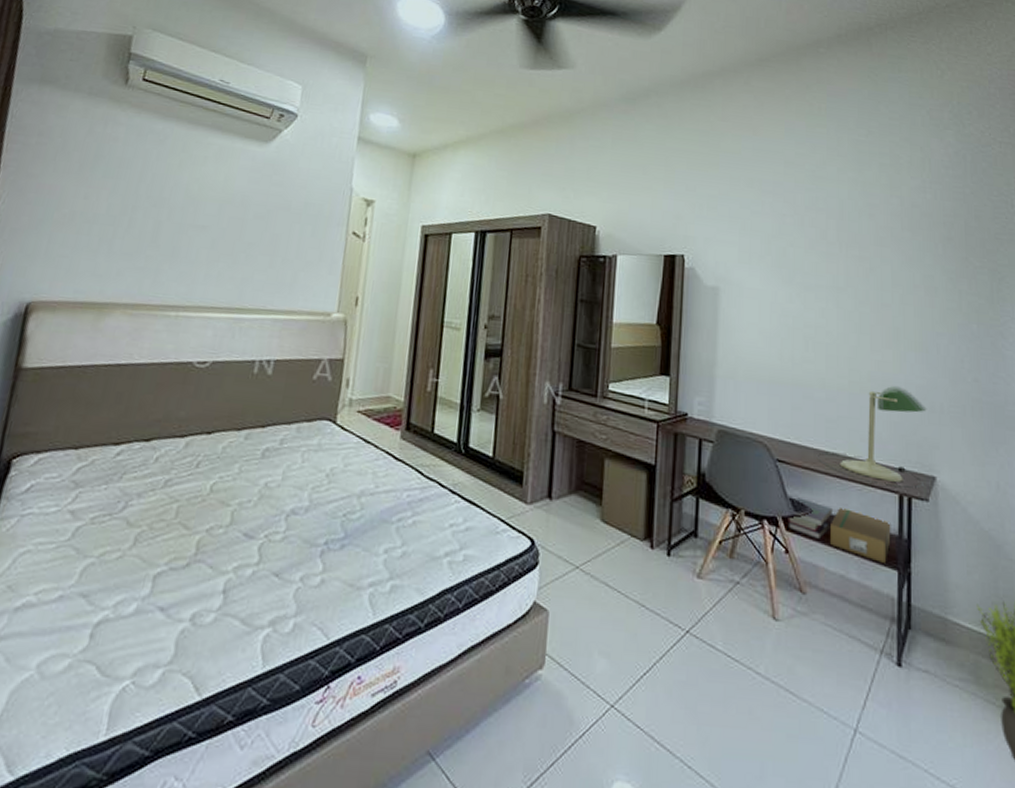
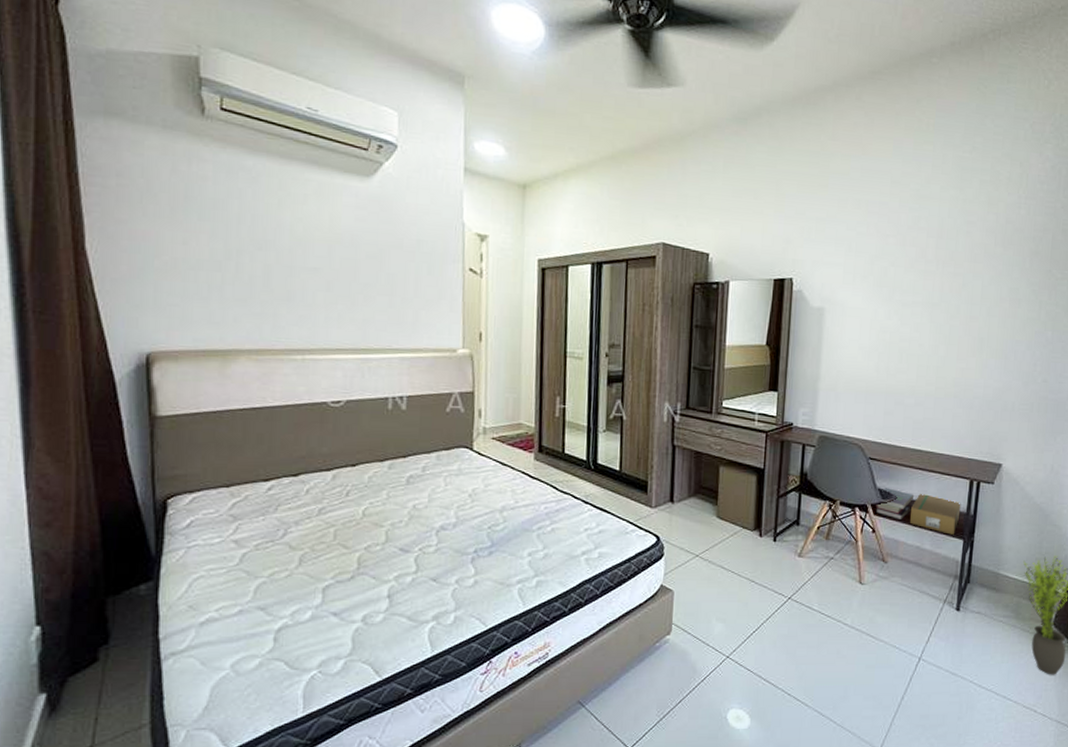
desk lamp: present [816,385,927,489] -> none [903,389,1001,474]

